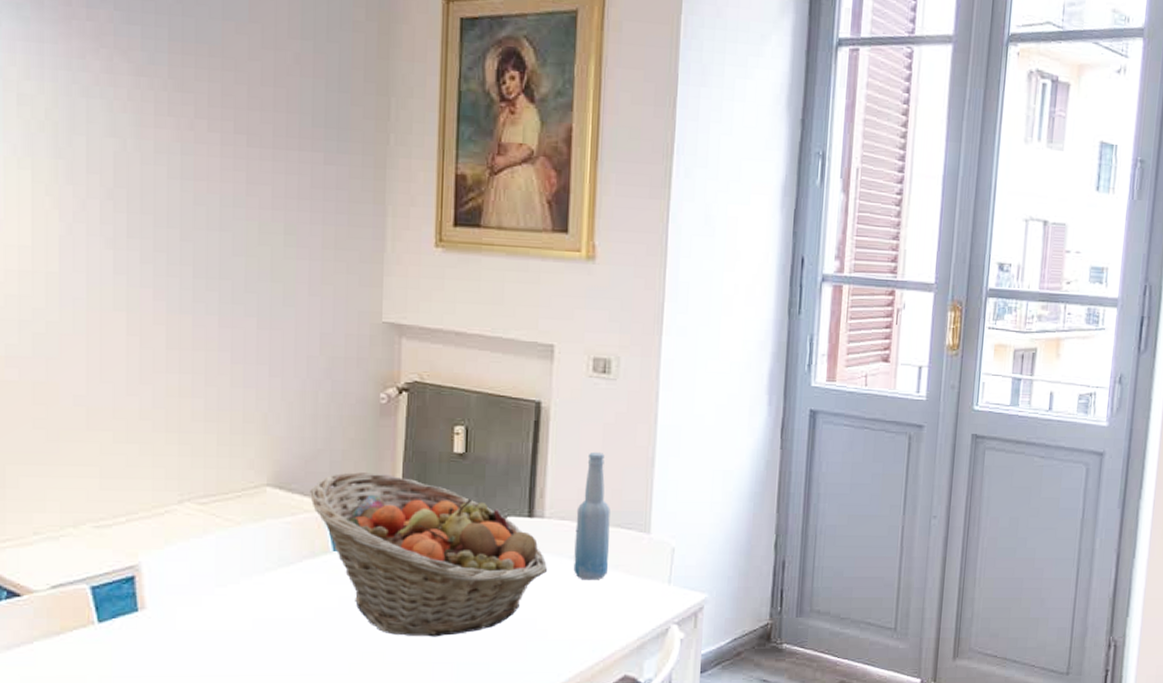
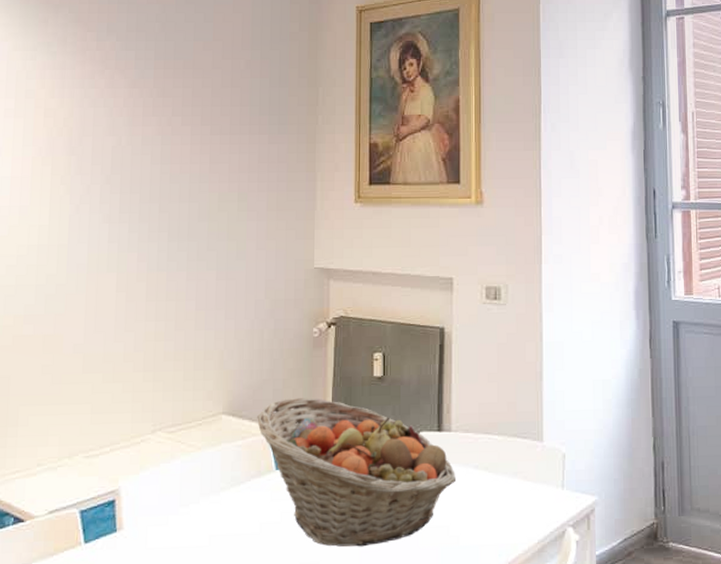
bottle: present [573,451,610,581] -> none [478,369,509,488]

